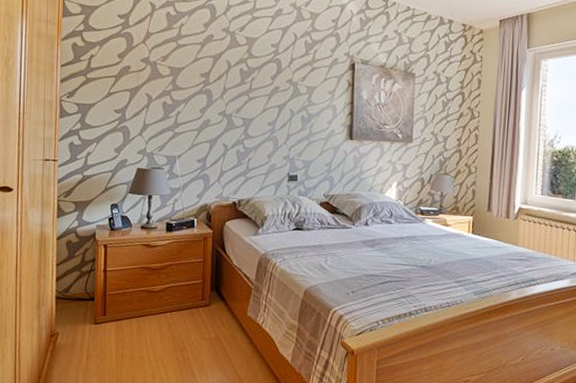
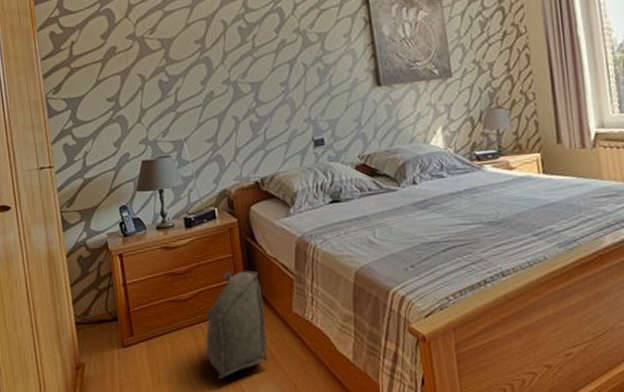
backpack: none [168,273,224,362] -> present [205,270,269,380]

